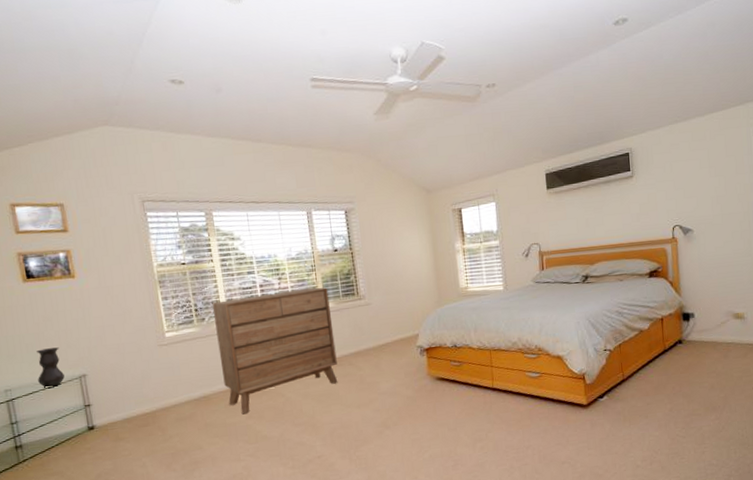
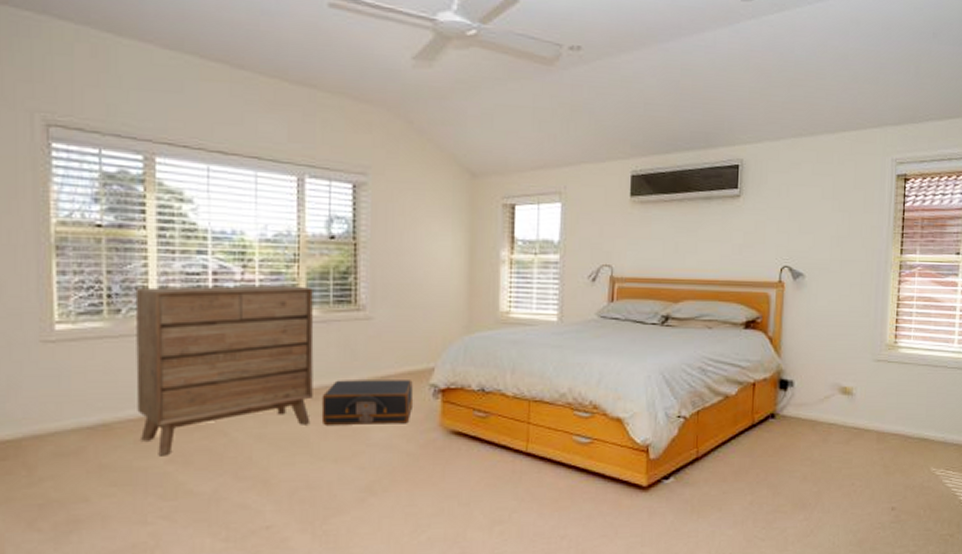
suitcase: none [343,344,408,383] -> present [321,380,414,425]

